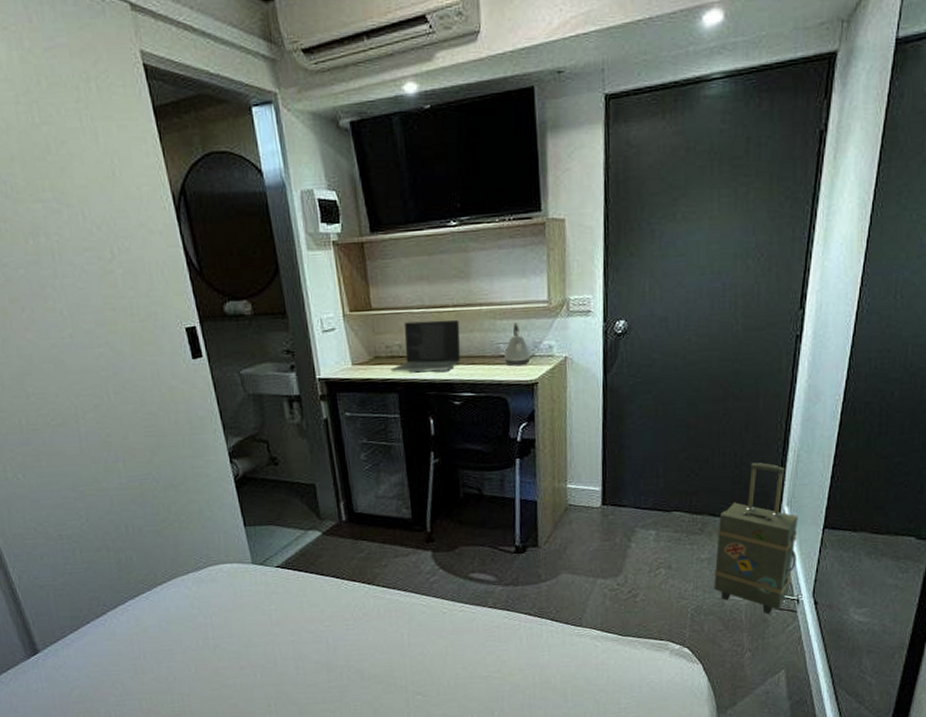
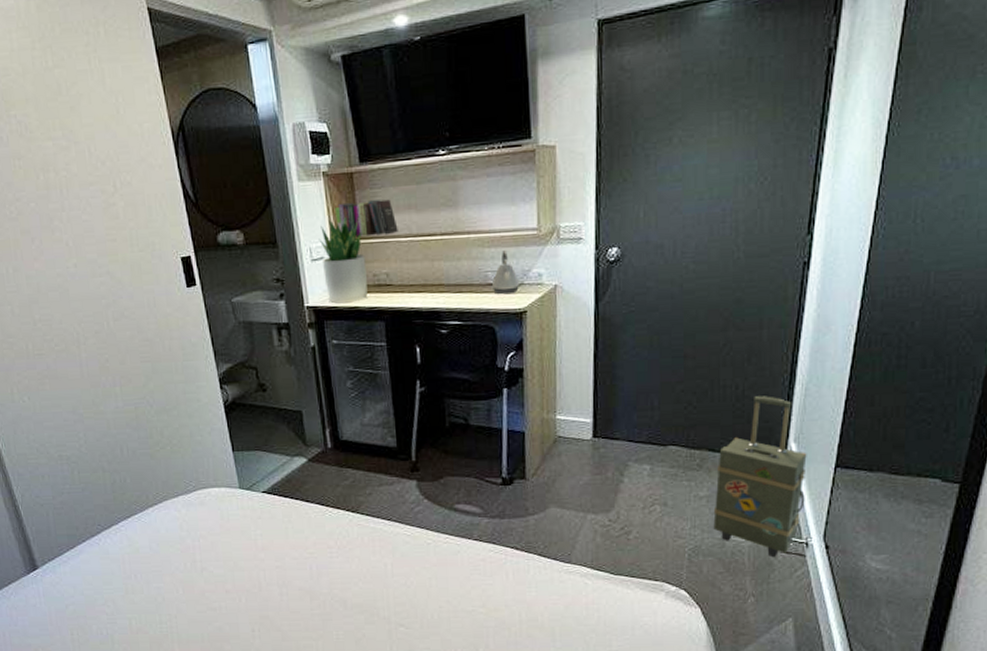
planter: none [329,283,381,376] -> present [318,213,368,304]
books: none [346,270,411,308] -> present [335,199,398,237]
laptop: present [391,319,461,373] -> none [378,248,448,301]

